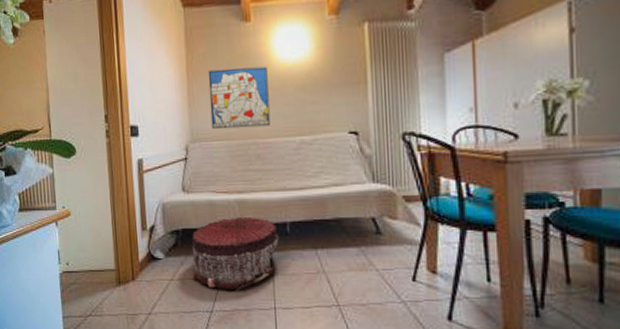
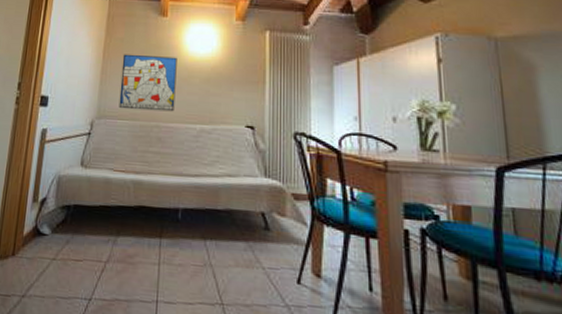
pouf: present [191,216,279,292] -> none [76,197,170,279]

